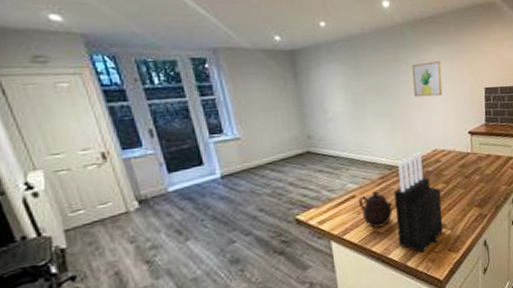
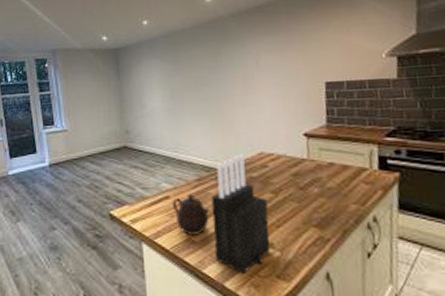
wall art: present [411,61,443,97] -> none [235,54,271,93]

